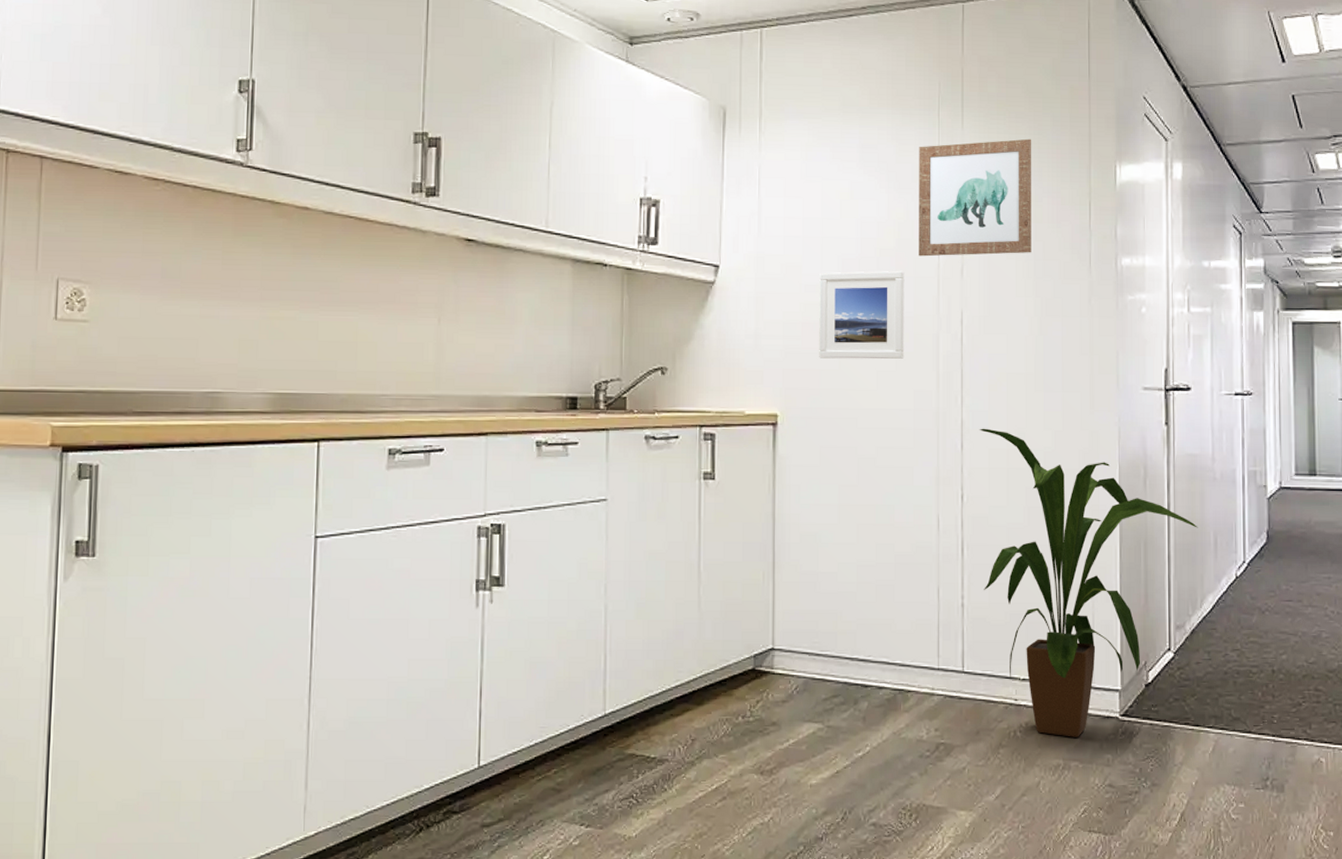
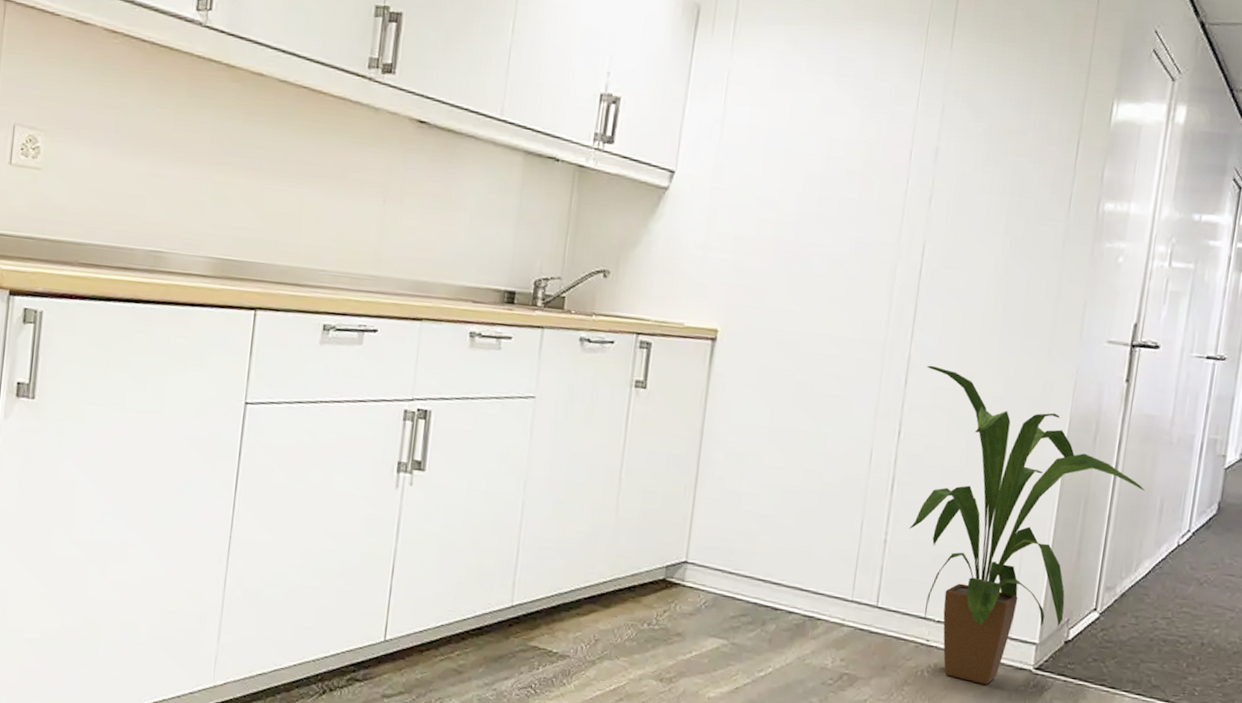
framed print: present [819,270,905,359] -> none [768,188,869,286]
wall art: present [919,138,1031,257] -> none [886,64,1024,189]

